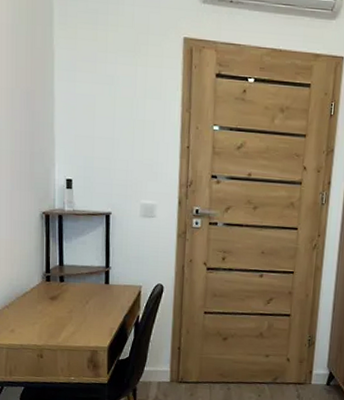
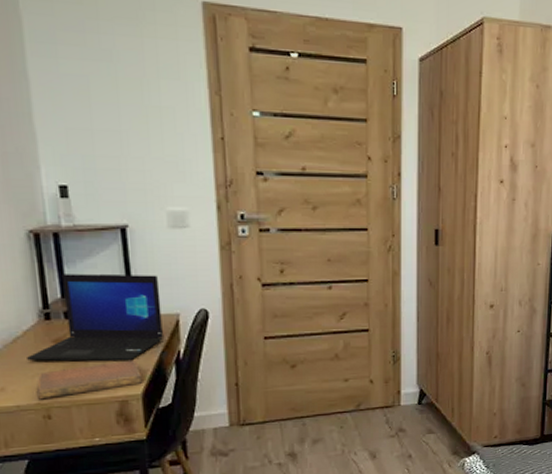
laptop: none [31,247,129,320] -> present [27,273,163,362]
notebook: none [34,319,109,342] -> present [36,359,142,400]

